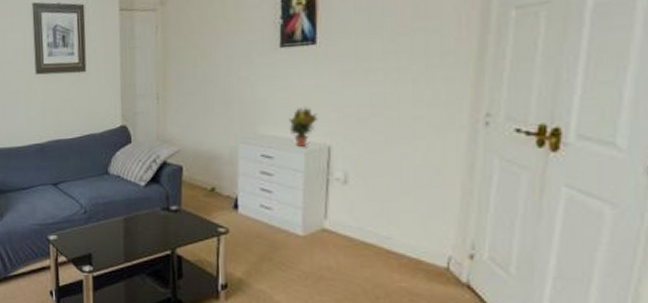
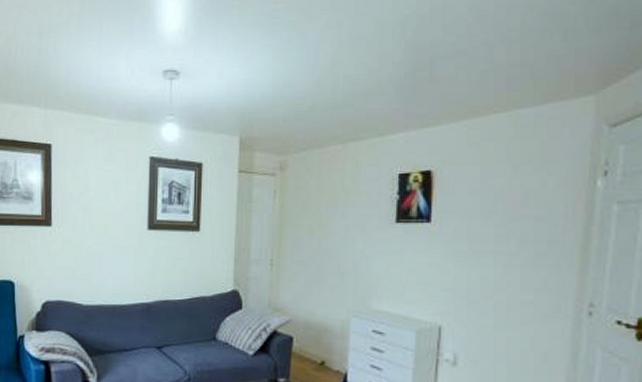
potted plant: present [288,108,318,147] -> none [401,285,430,325]

